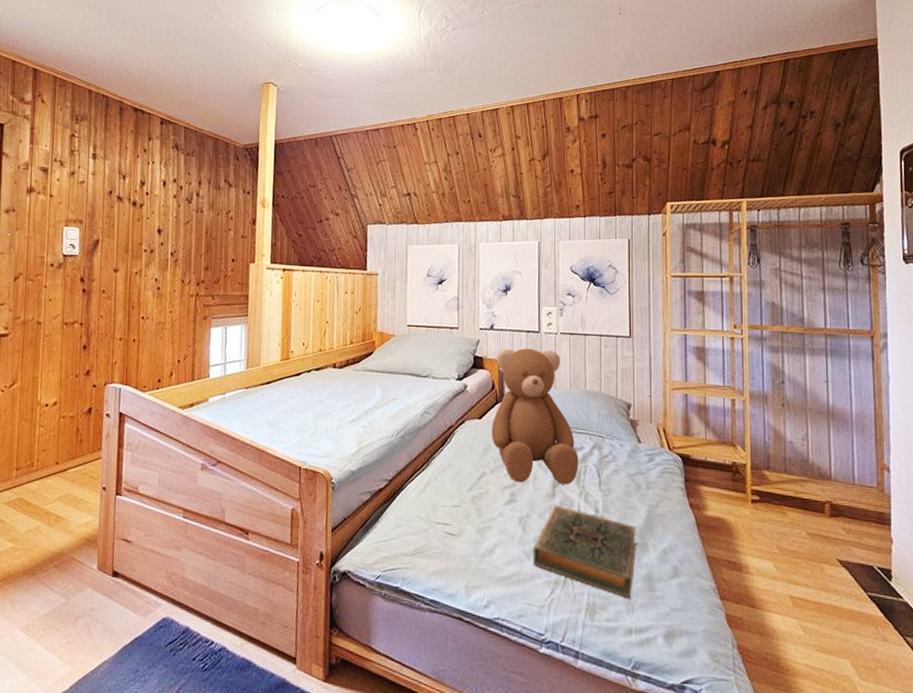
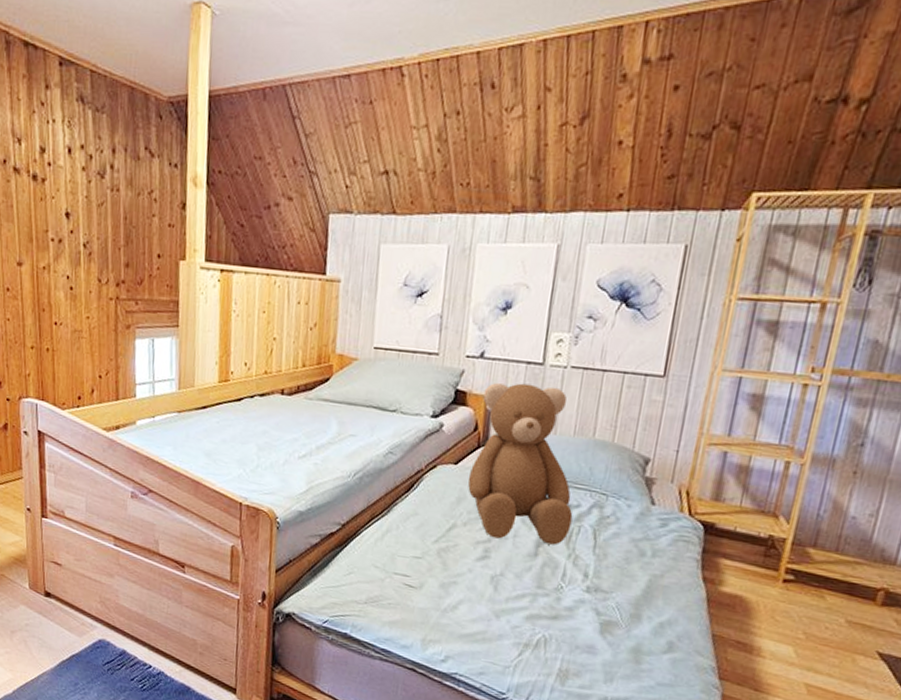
hardback book: present [532,505,636,598] -> none [501,565,632,668]

